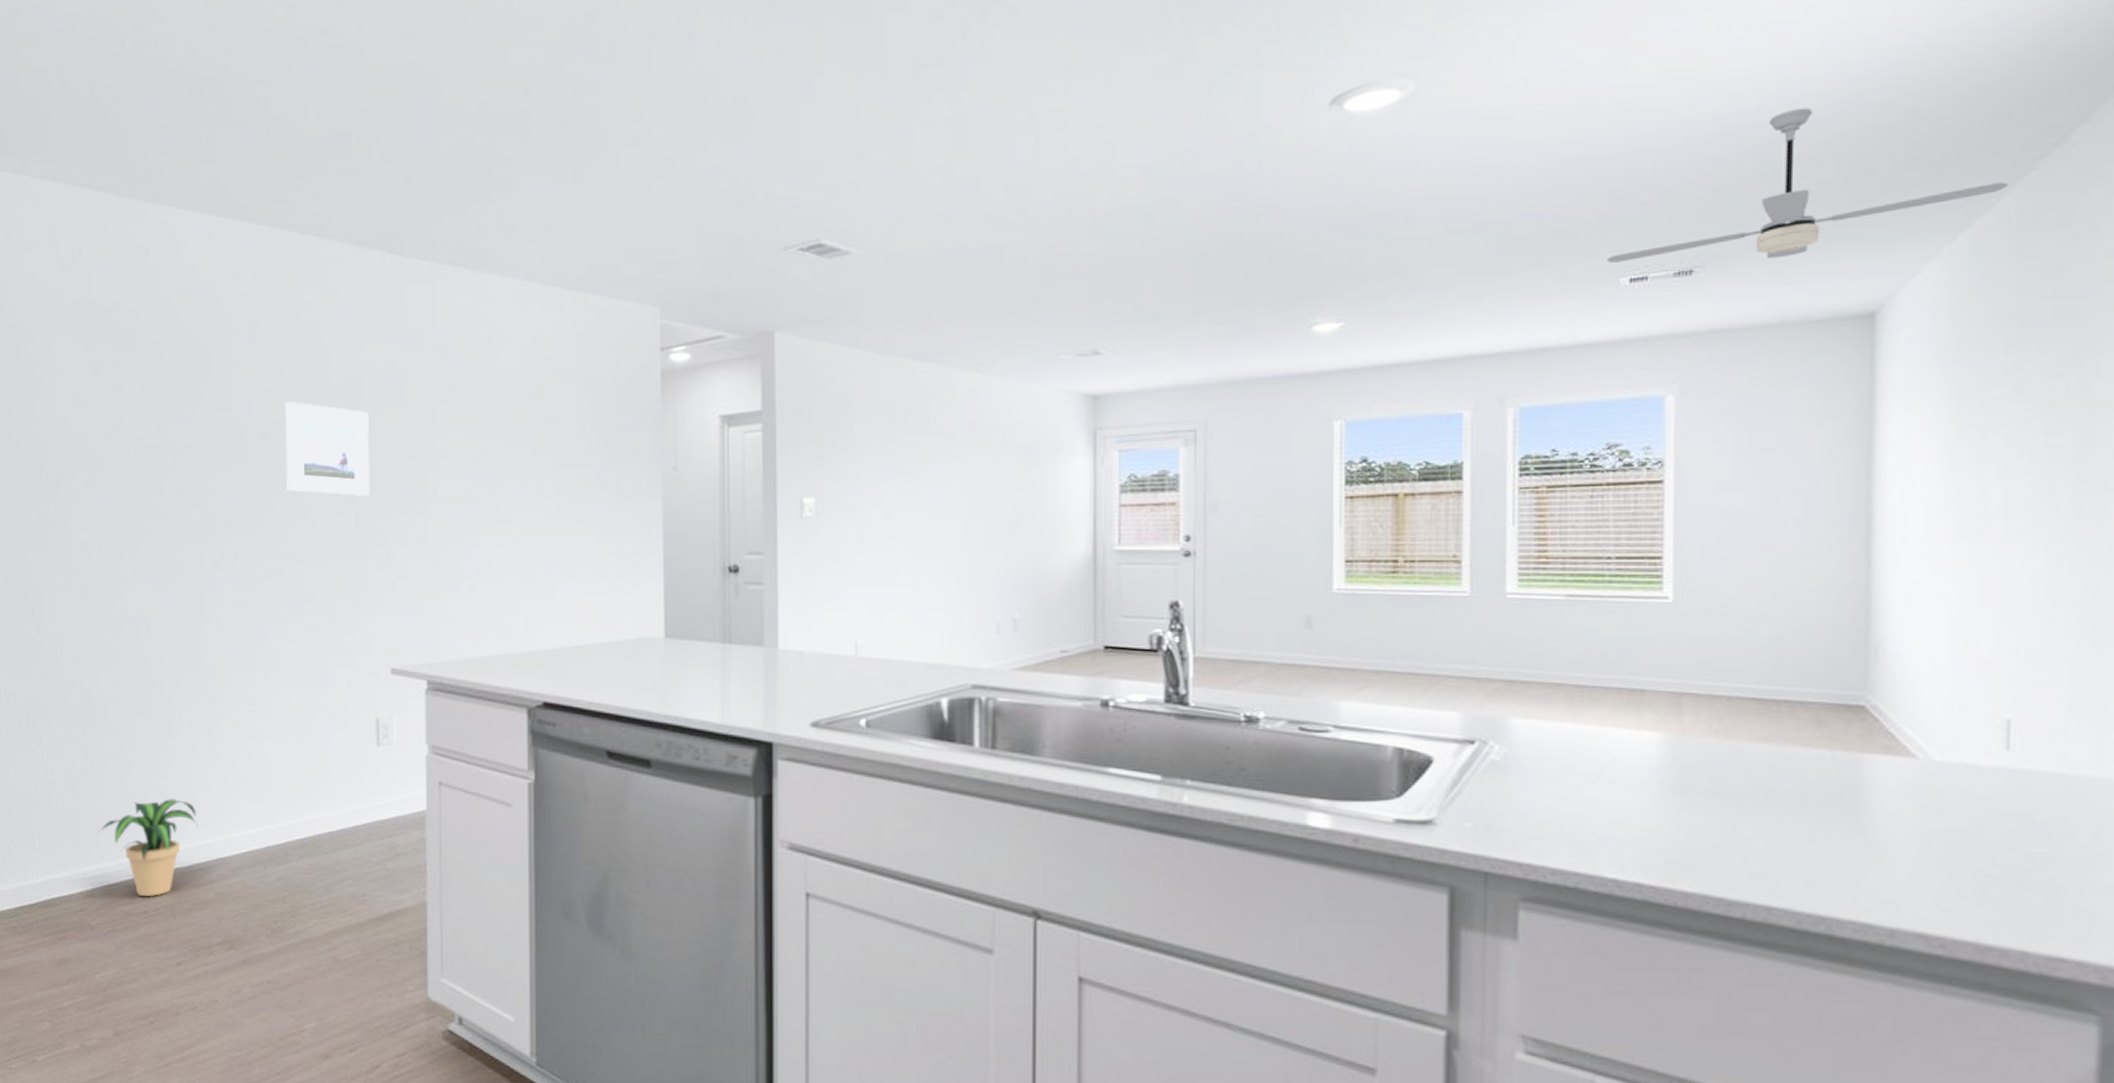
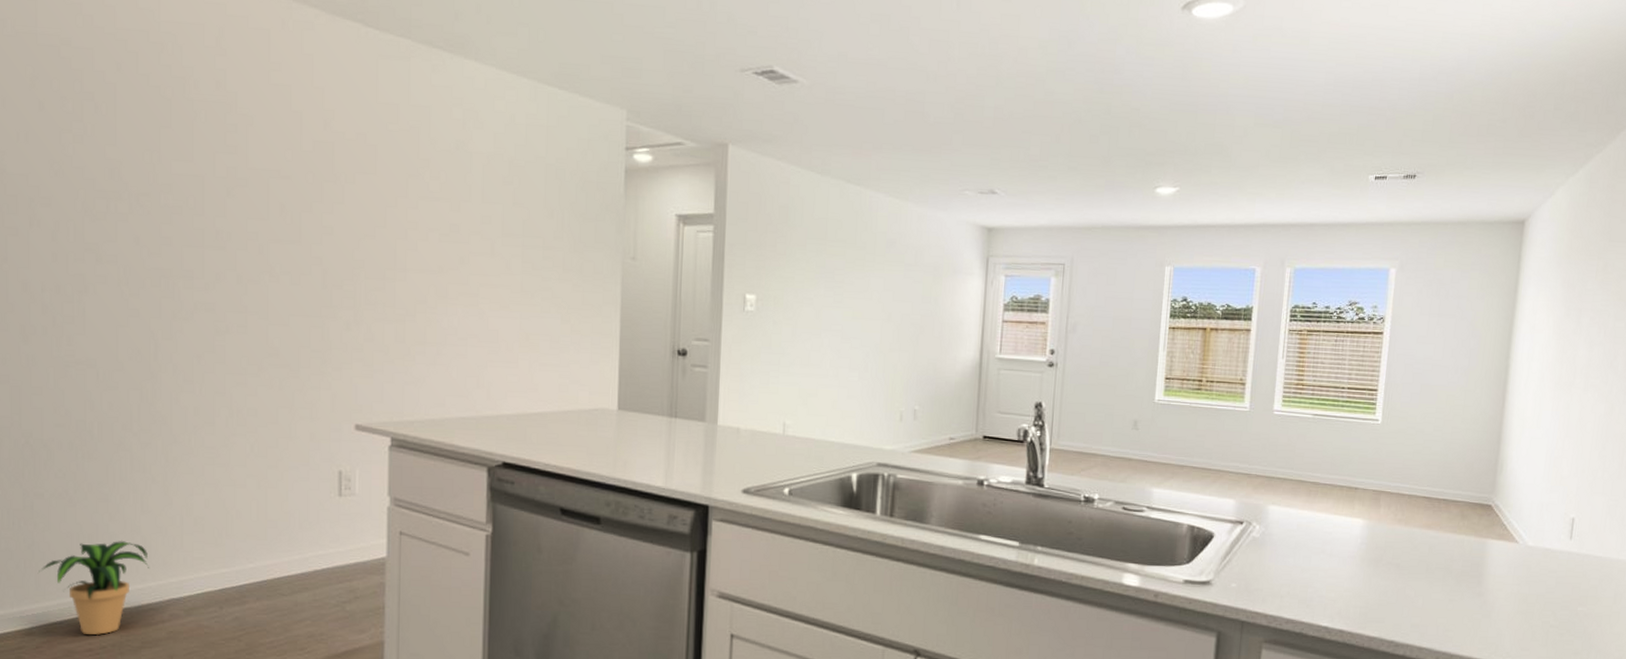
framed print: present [285,401,370,496] -> none [252,160,339,259]
ceiling fan: present [1607,107,2008,263] -> none [1362,61,1611,173]

